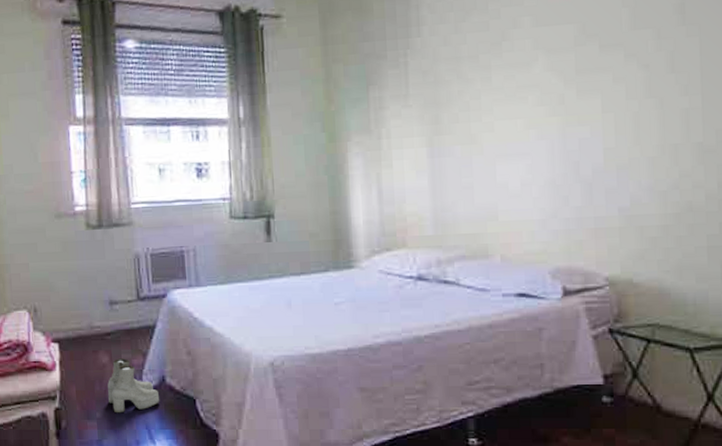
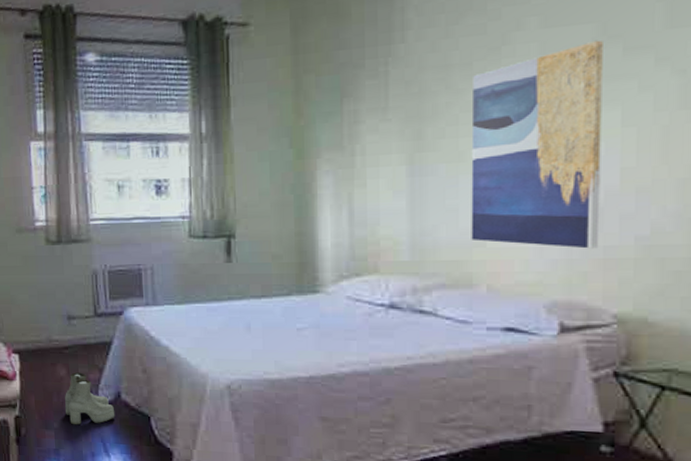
wall art: none [480,38,591,220] -> present [471,40,603,249]

